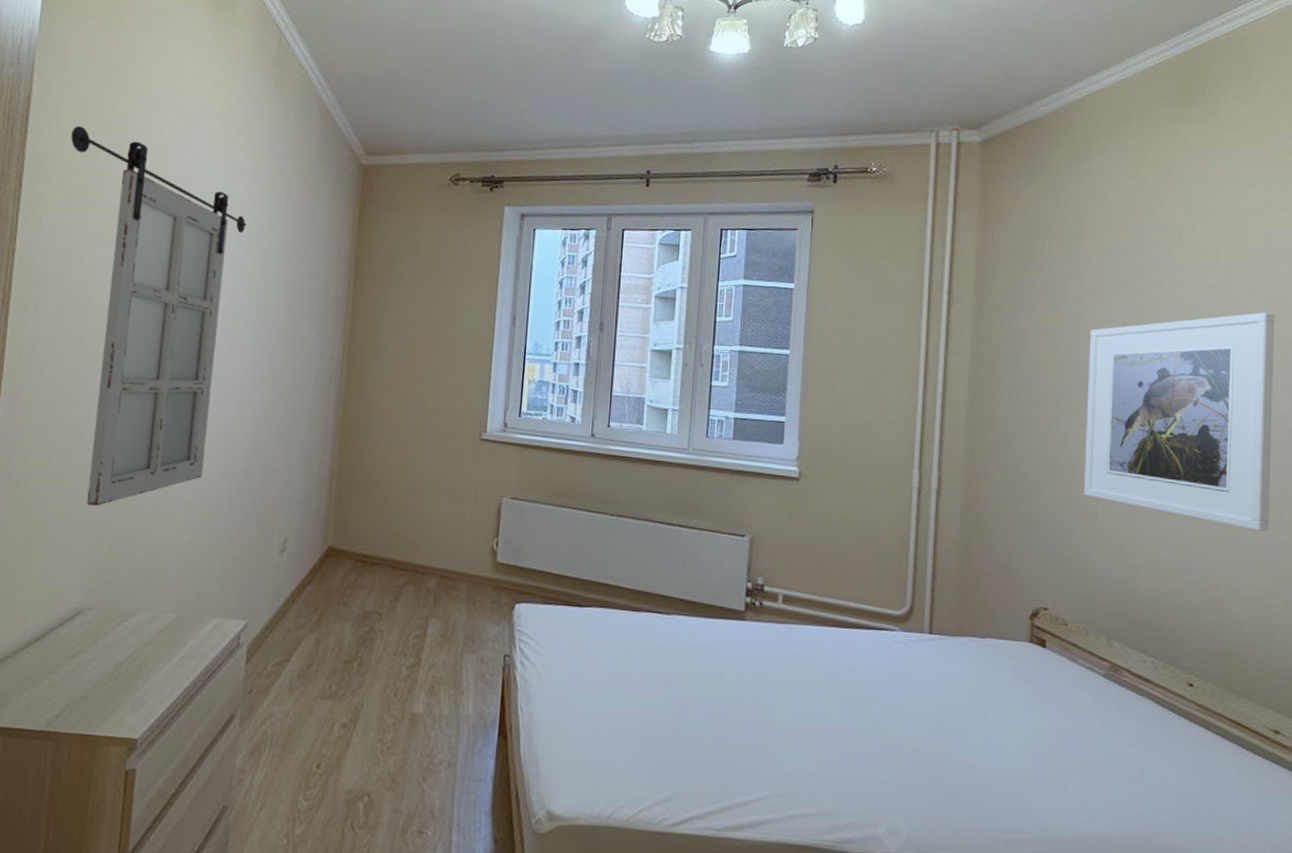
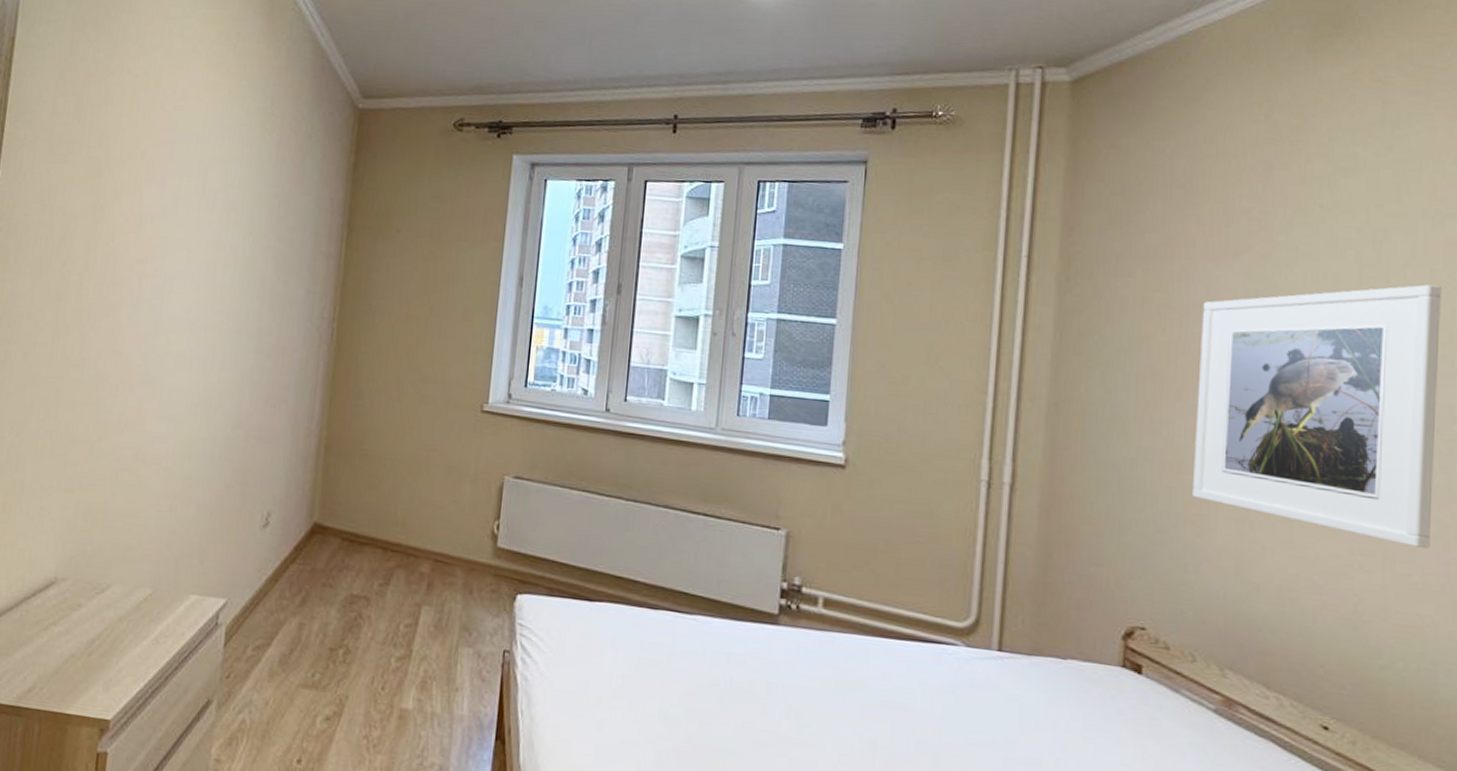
home mirror: present [71,126,247,506] -> none [54,68,234,471]

